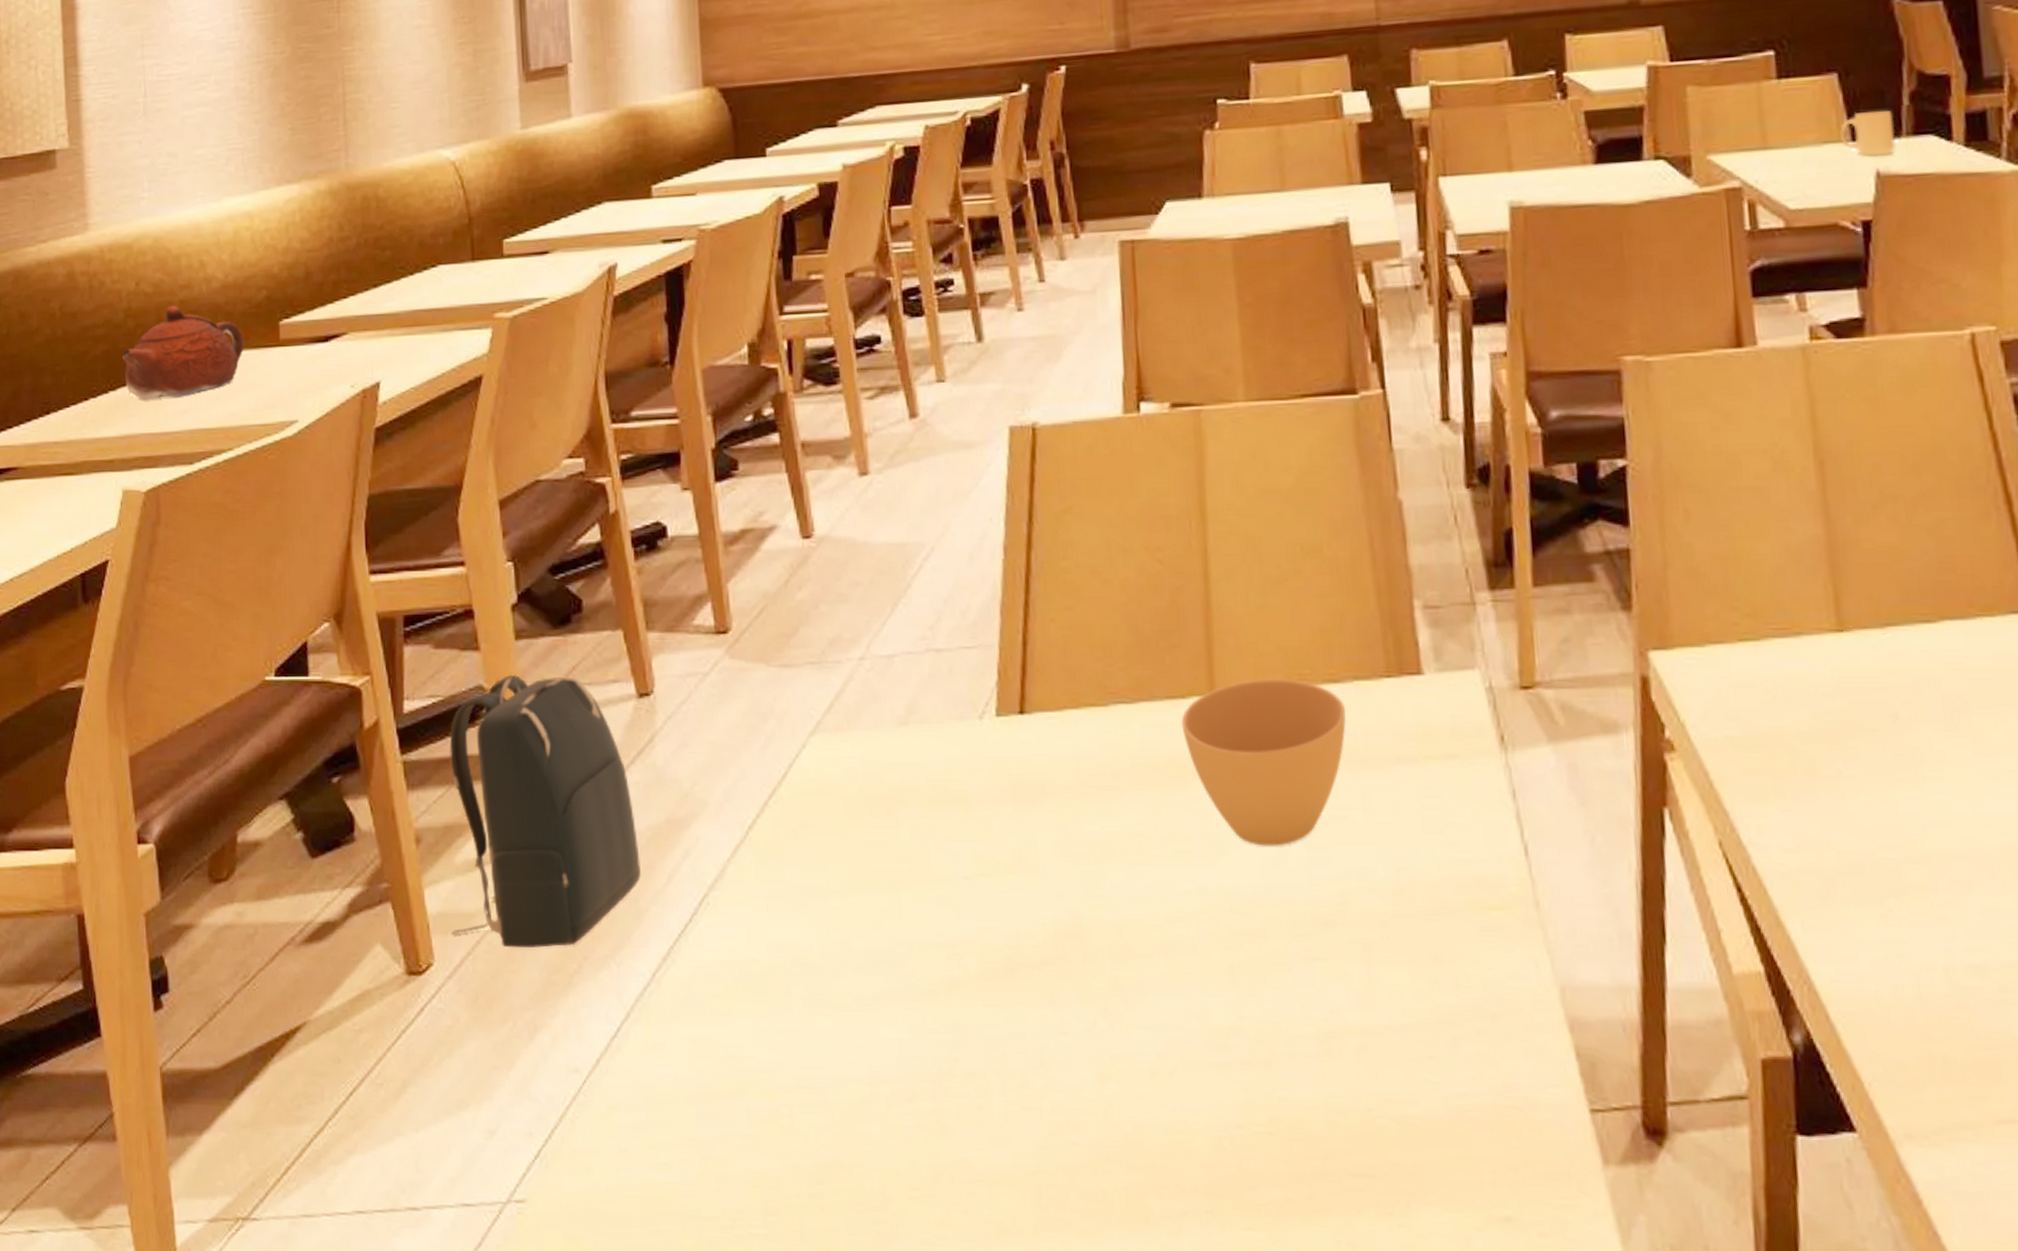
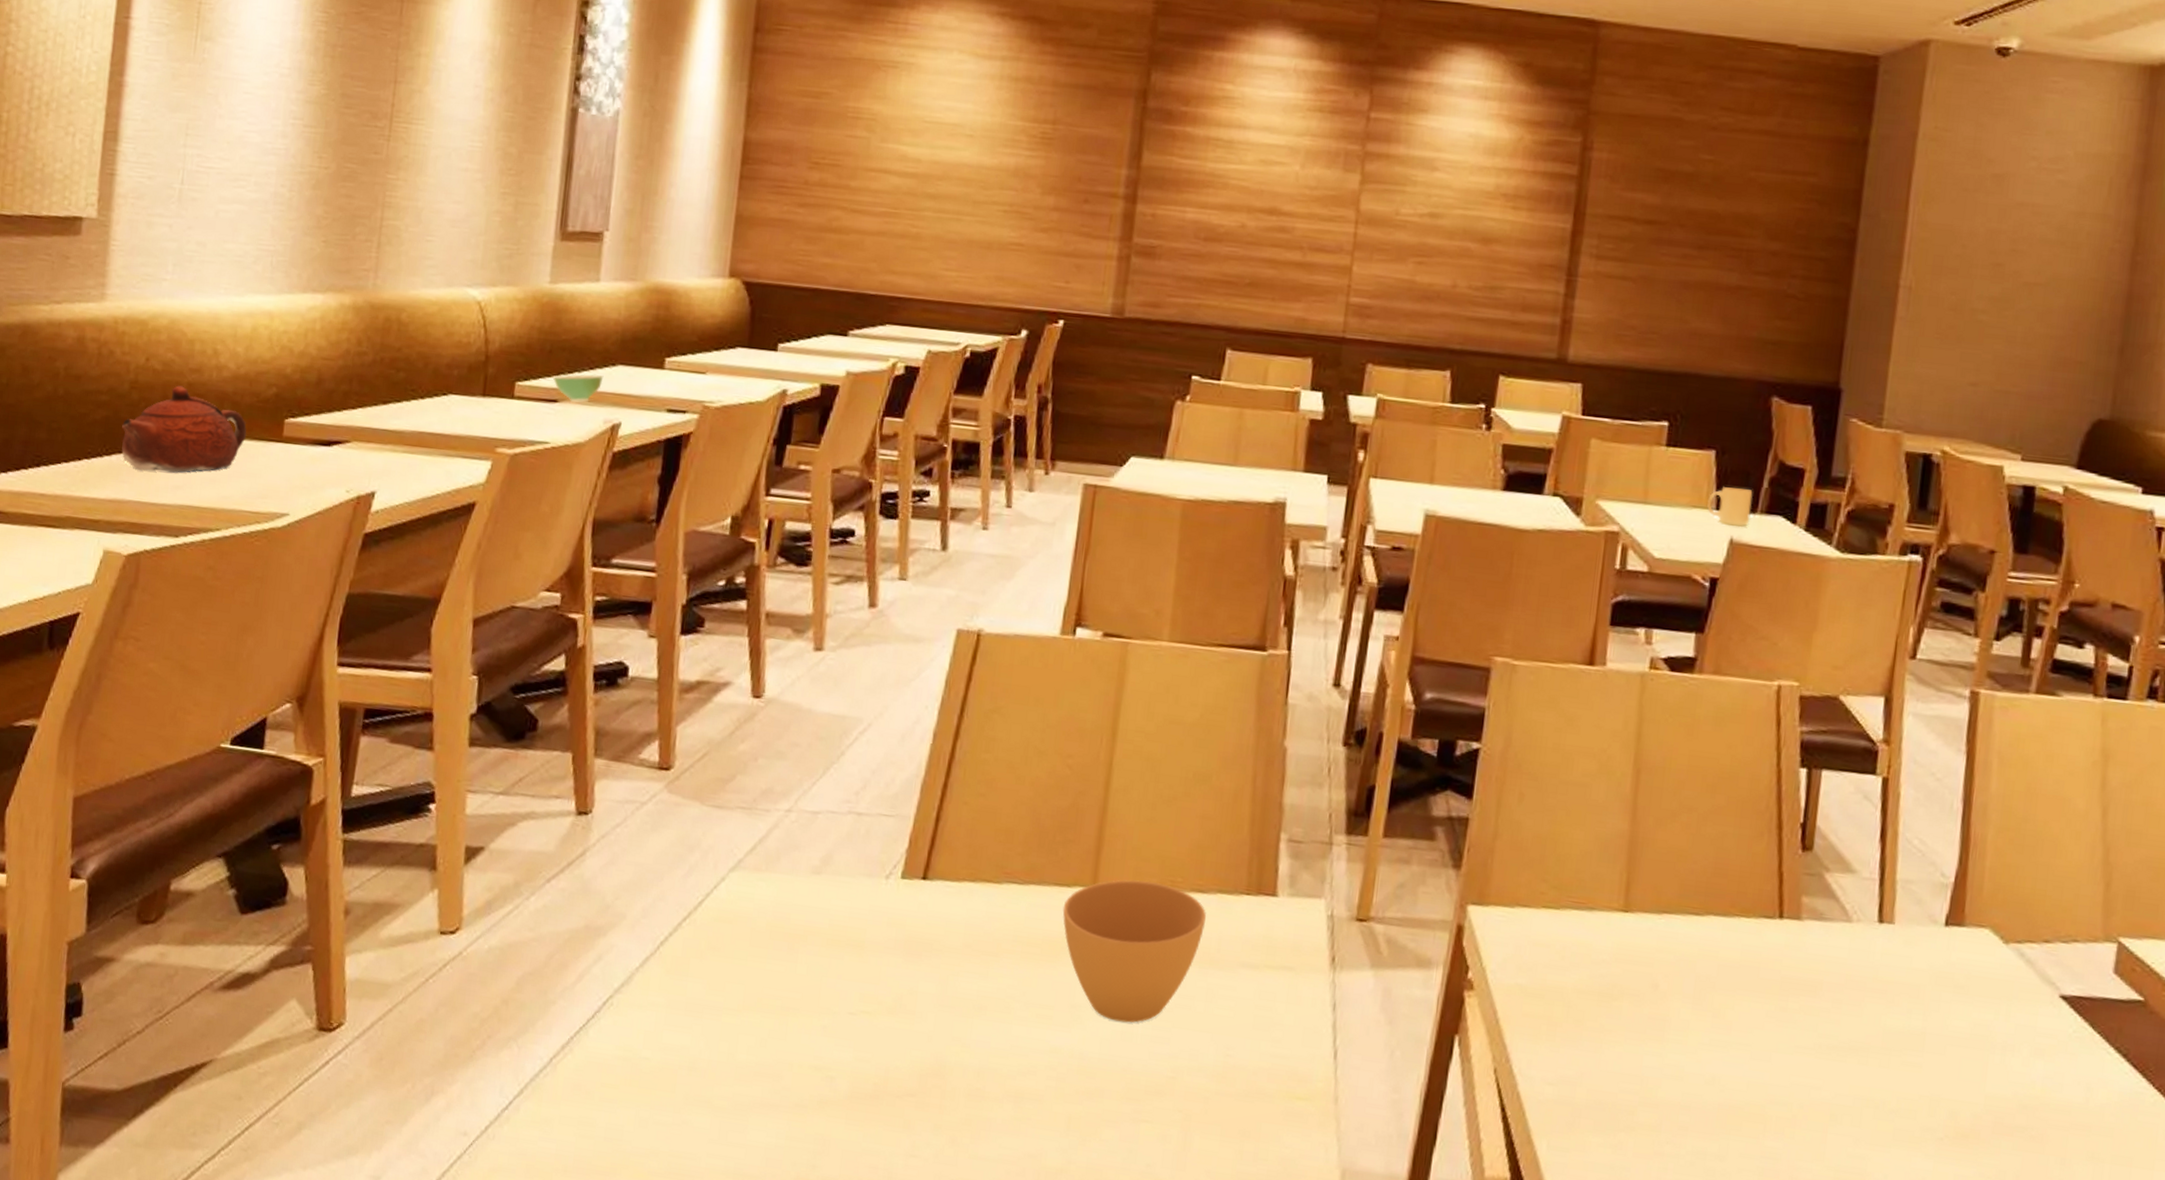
backpack: present [449,675,641,948] -> none [365,777,557,1025]
bowl: none [539,217,592,251] -> present [552,374,604,403]

